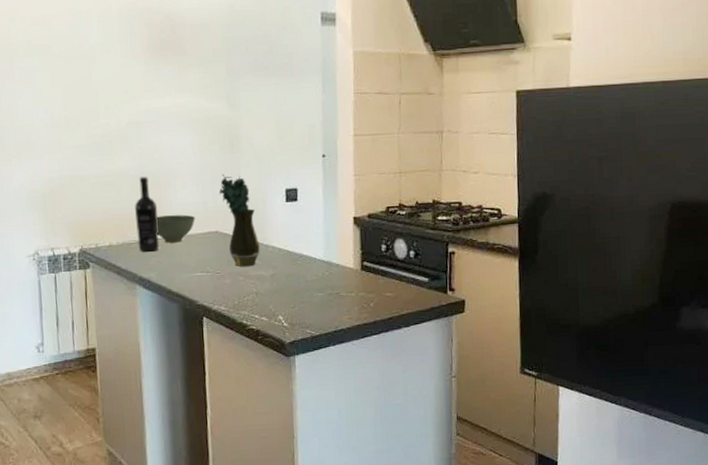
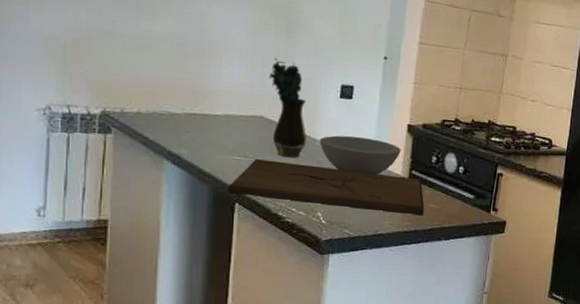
wine bottle: present [135,176,160,252] -> none [171,45,198,127]
bowl: present [156,214,195,243] -> none [194,90,239,122]
cutting board: none [195,269,381,309] -> present [228,159,425,216]
bowl: none [272,236,350,273] -> present [319,135,401,174]

